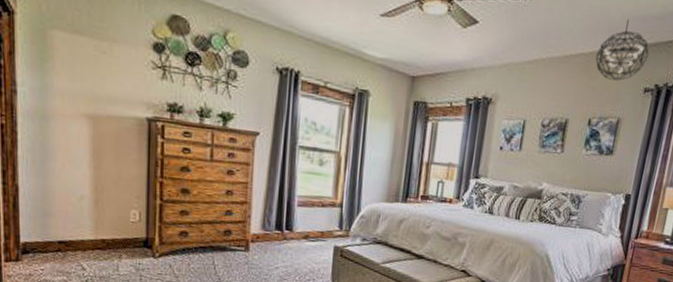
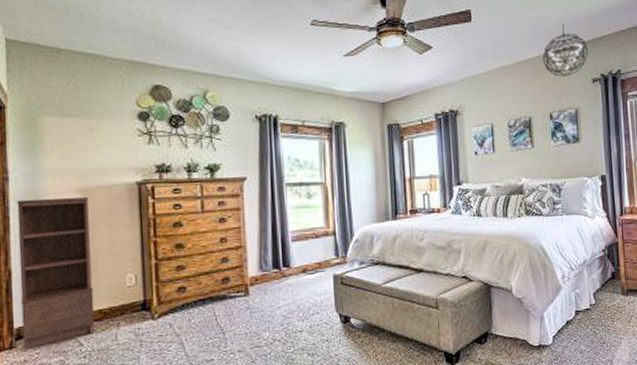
shelving unit: none [25,116,98,265] -> present [17,197,95,351]

